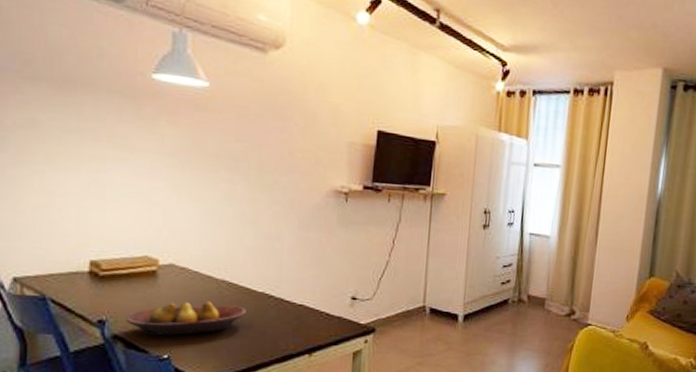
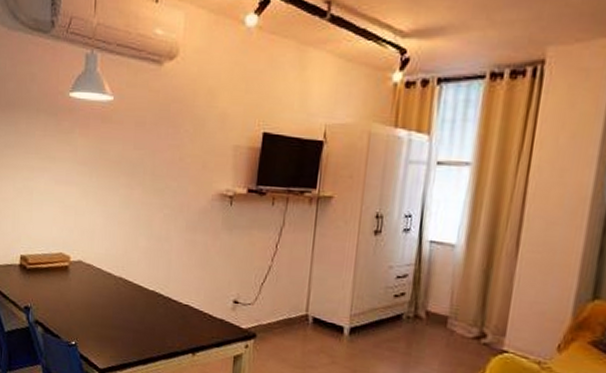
fruit bowl: present [125,301,246,336] -> none [44,295,139,326]

